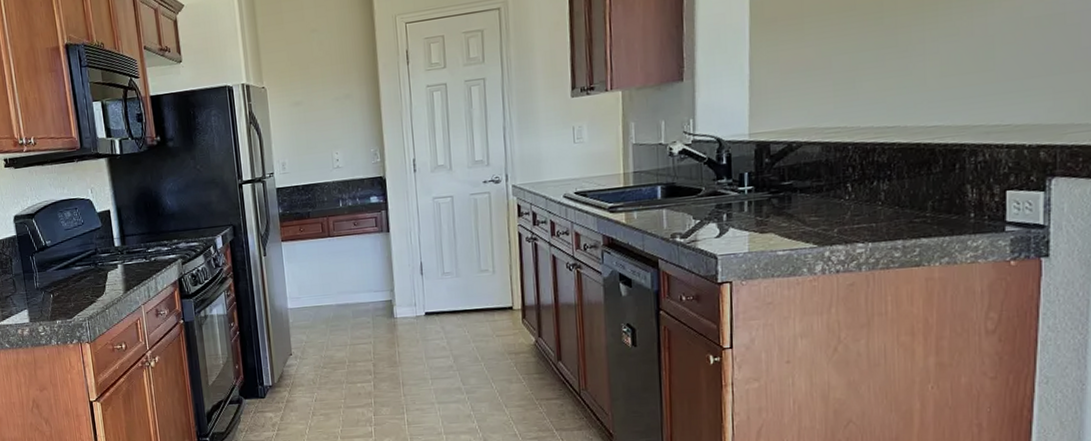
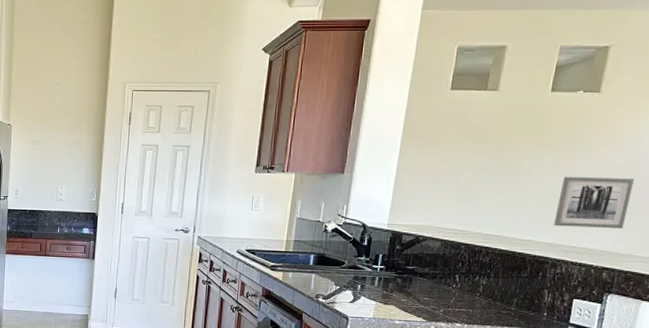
wall art: none [964,28,1063,104] -> present [554,176,635,228]

